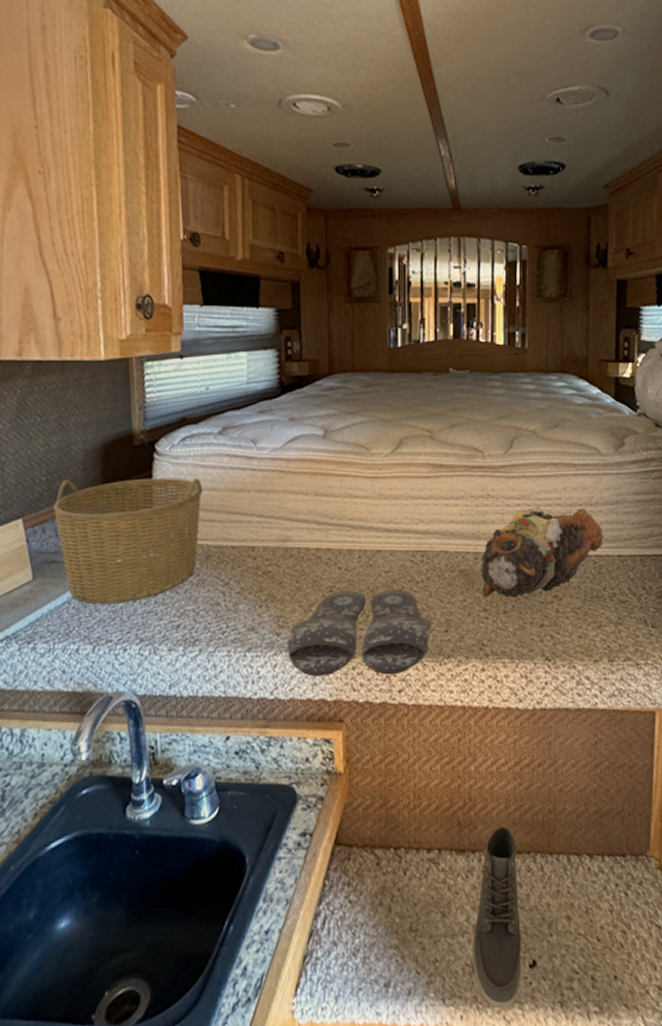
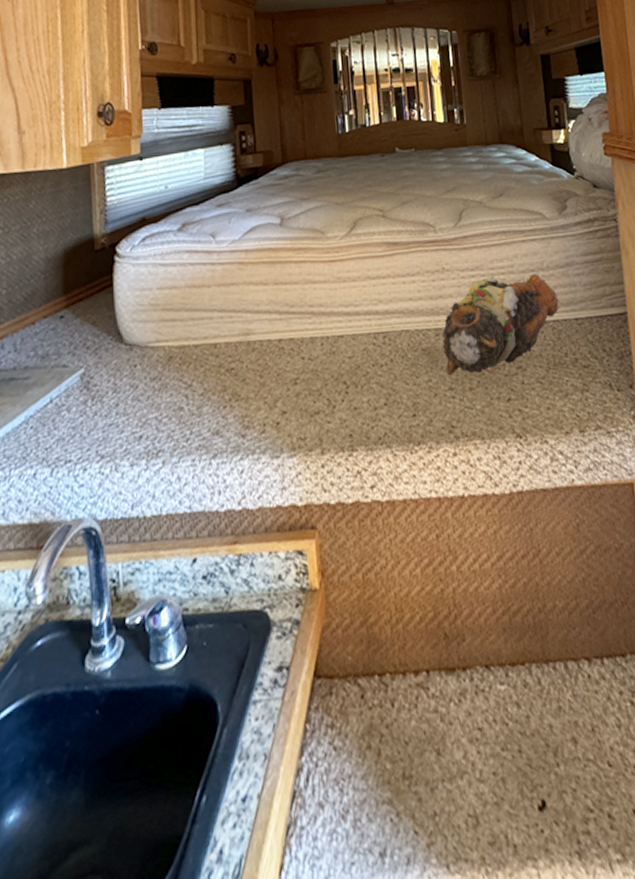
basket: present [52,478,203,604] -> none [12,277,164,422]
slippers: present [287,590,433,676] -> none [253,375,400,480]
sneaker: present [472,826,522,1008] -> none [473,634,532,870]

